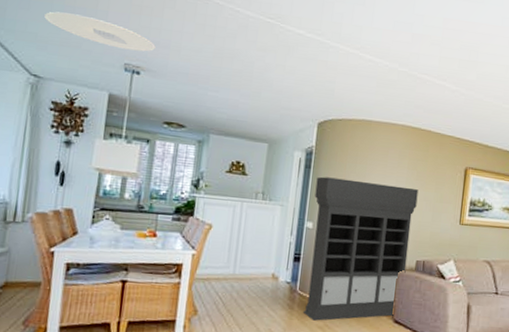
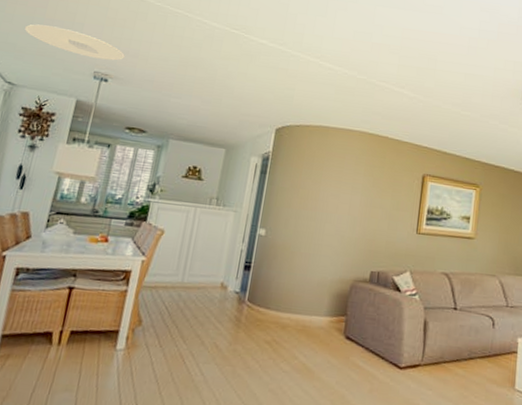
shelving unit: present [302,176,419,321] -> none [250,182,375,335]

